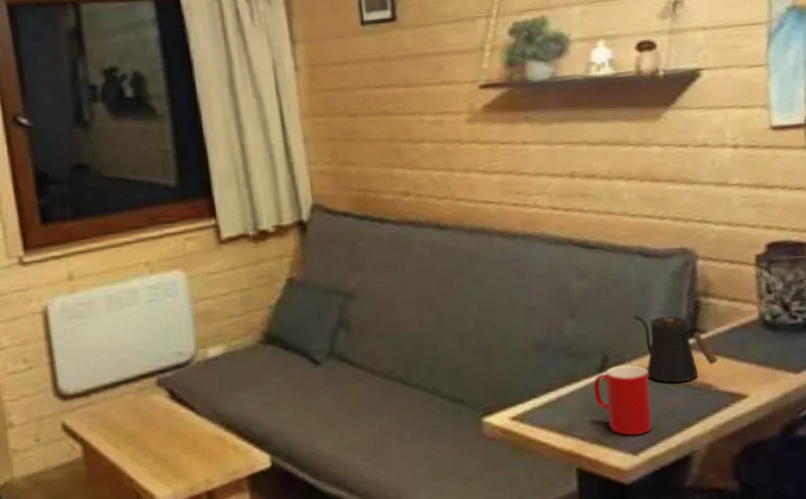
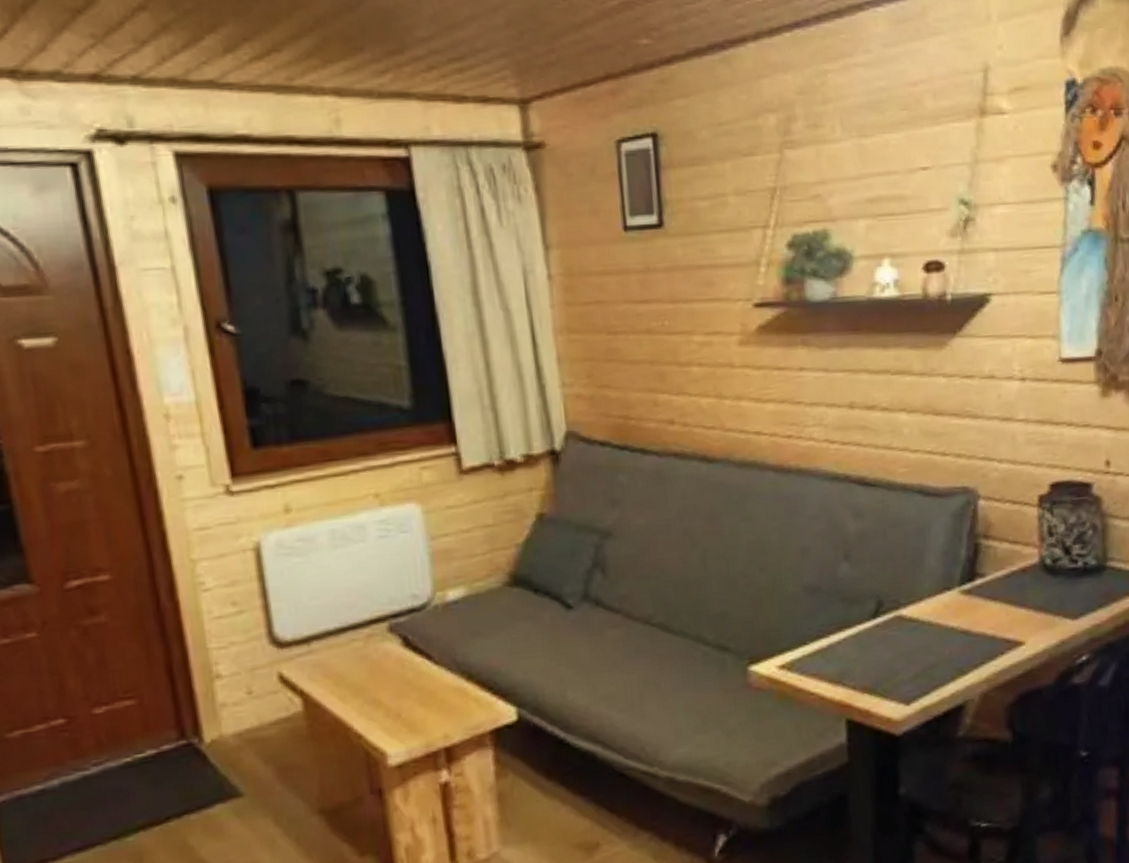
cup: present [593,365,652,436] -> none [866,610,927,685]
kettle: present [633,315,718,383] -> none [911,558,996,630]

